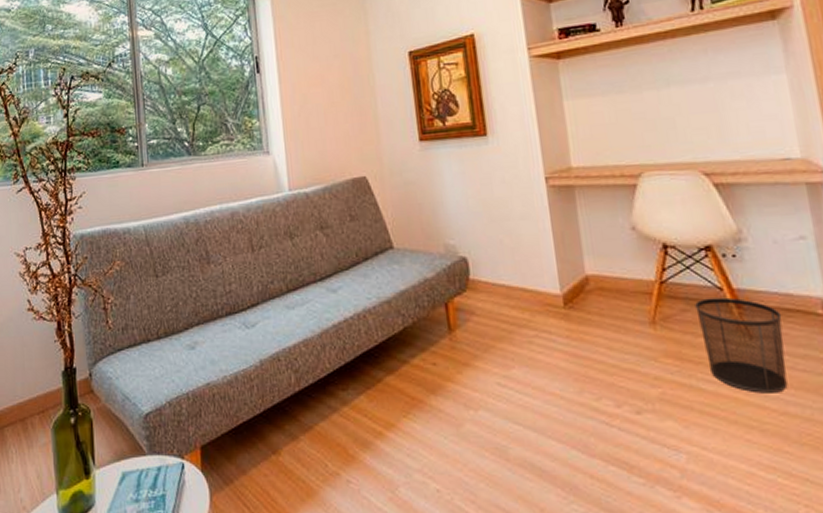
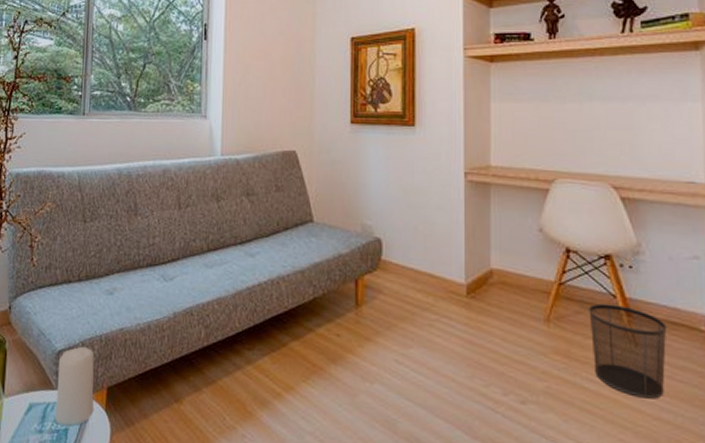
candle: none [146,406,190,493] -> present [53,346,95,428]

